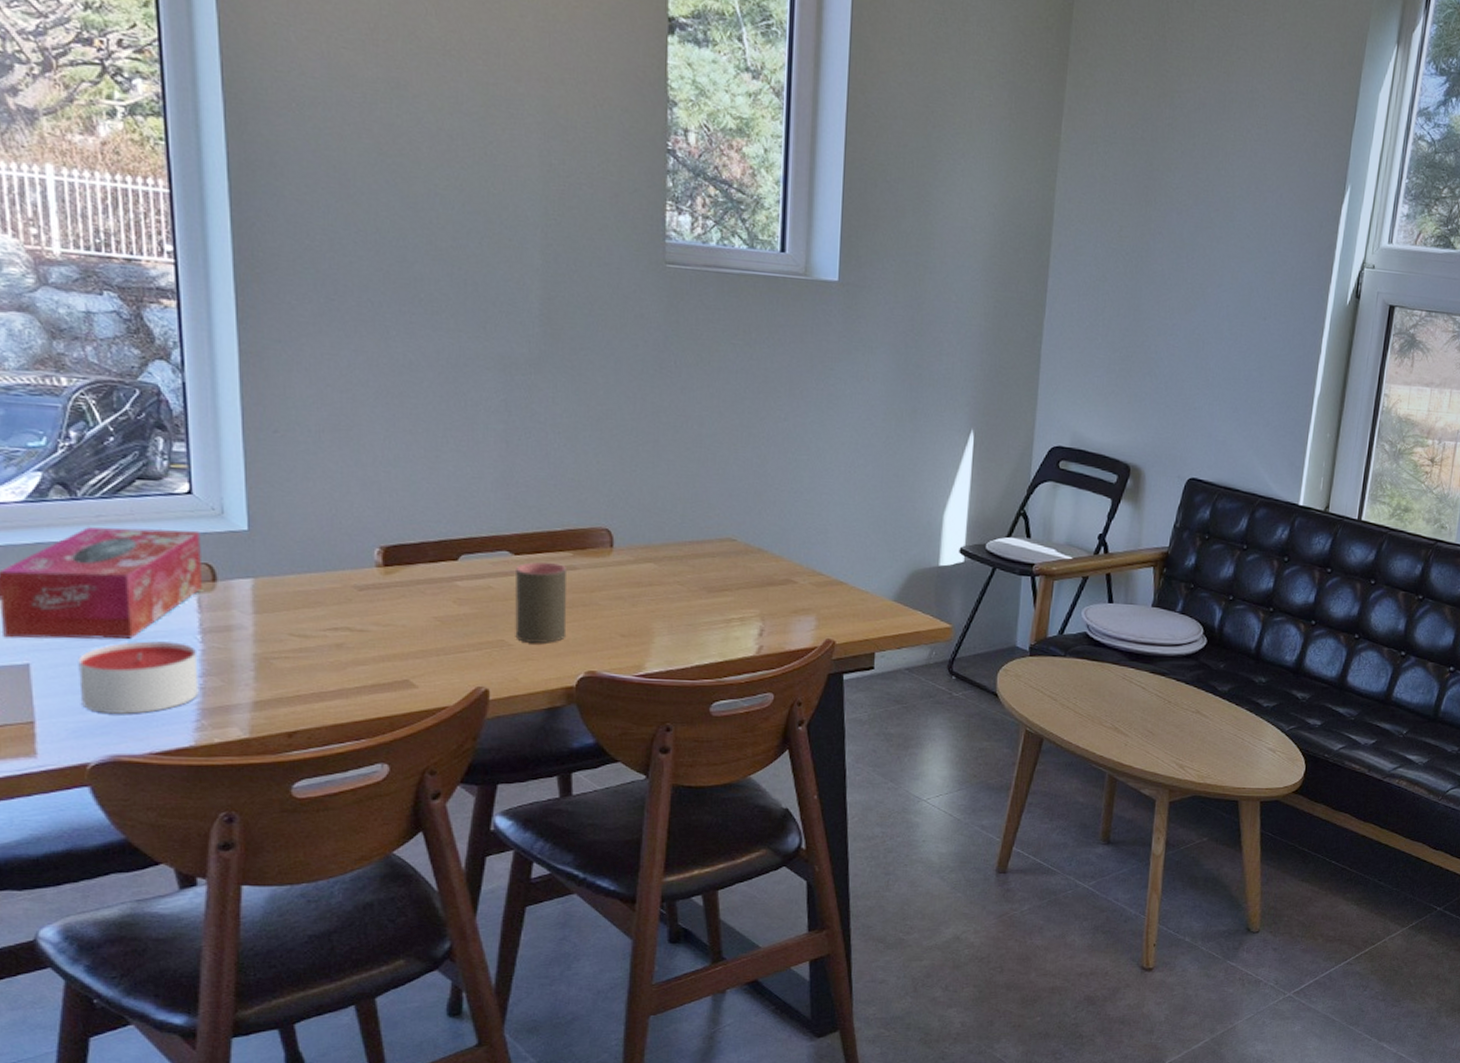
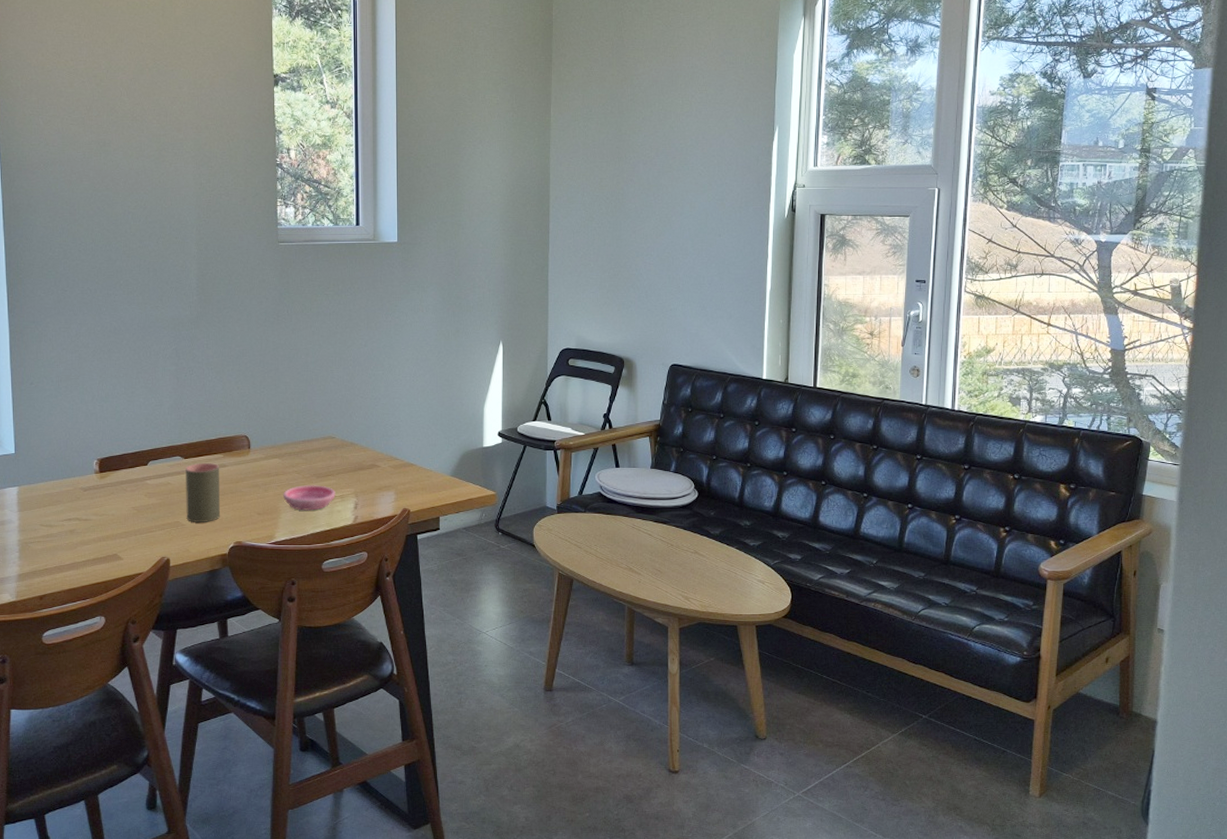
saucer: none [658,601,733,636] -> present [283,485,336,511]

